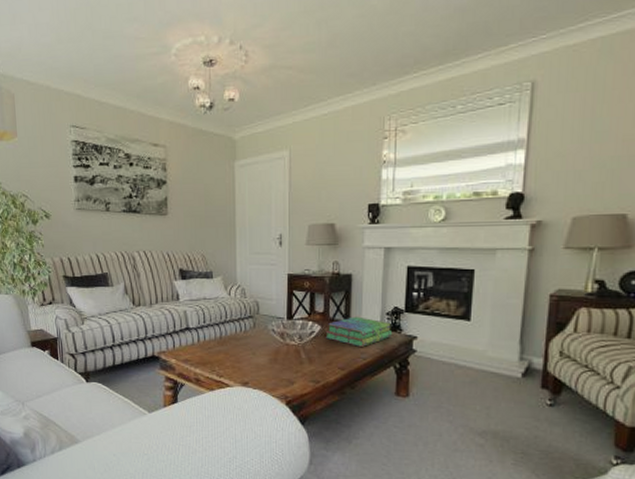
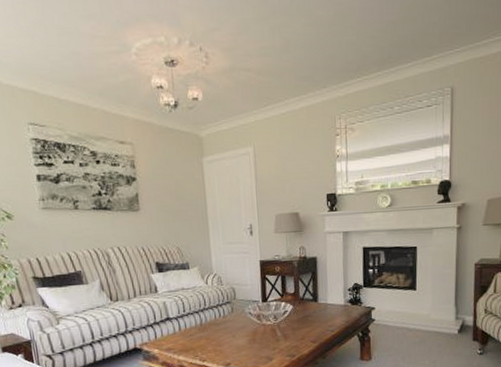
stack of books: present [325,316,393,347] -> none [297,294,355,321]

